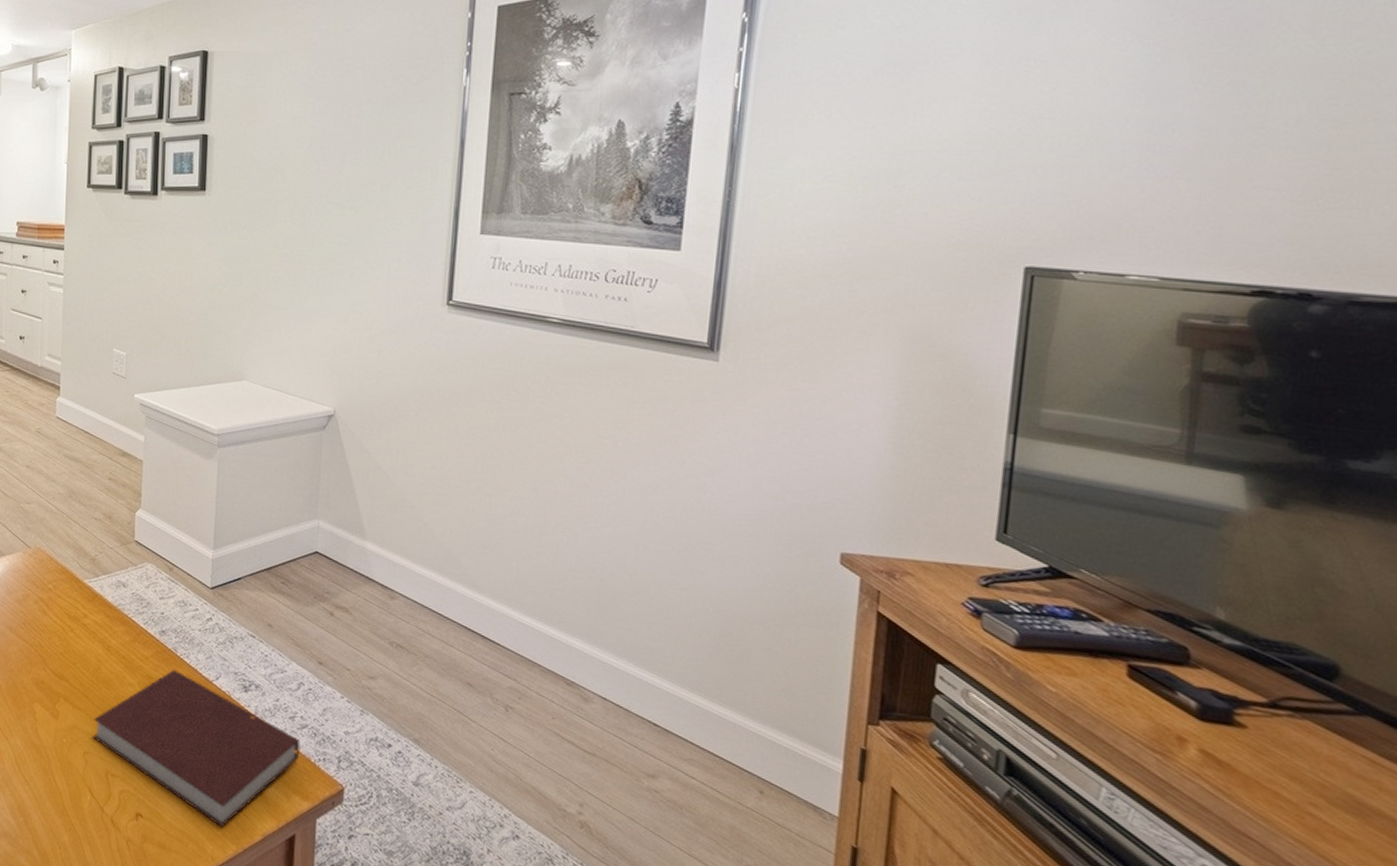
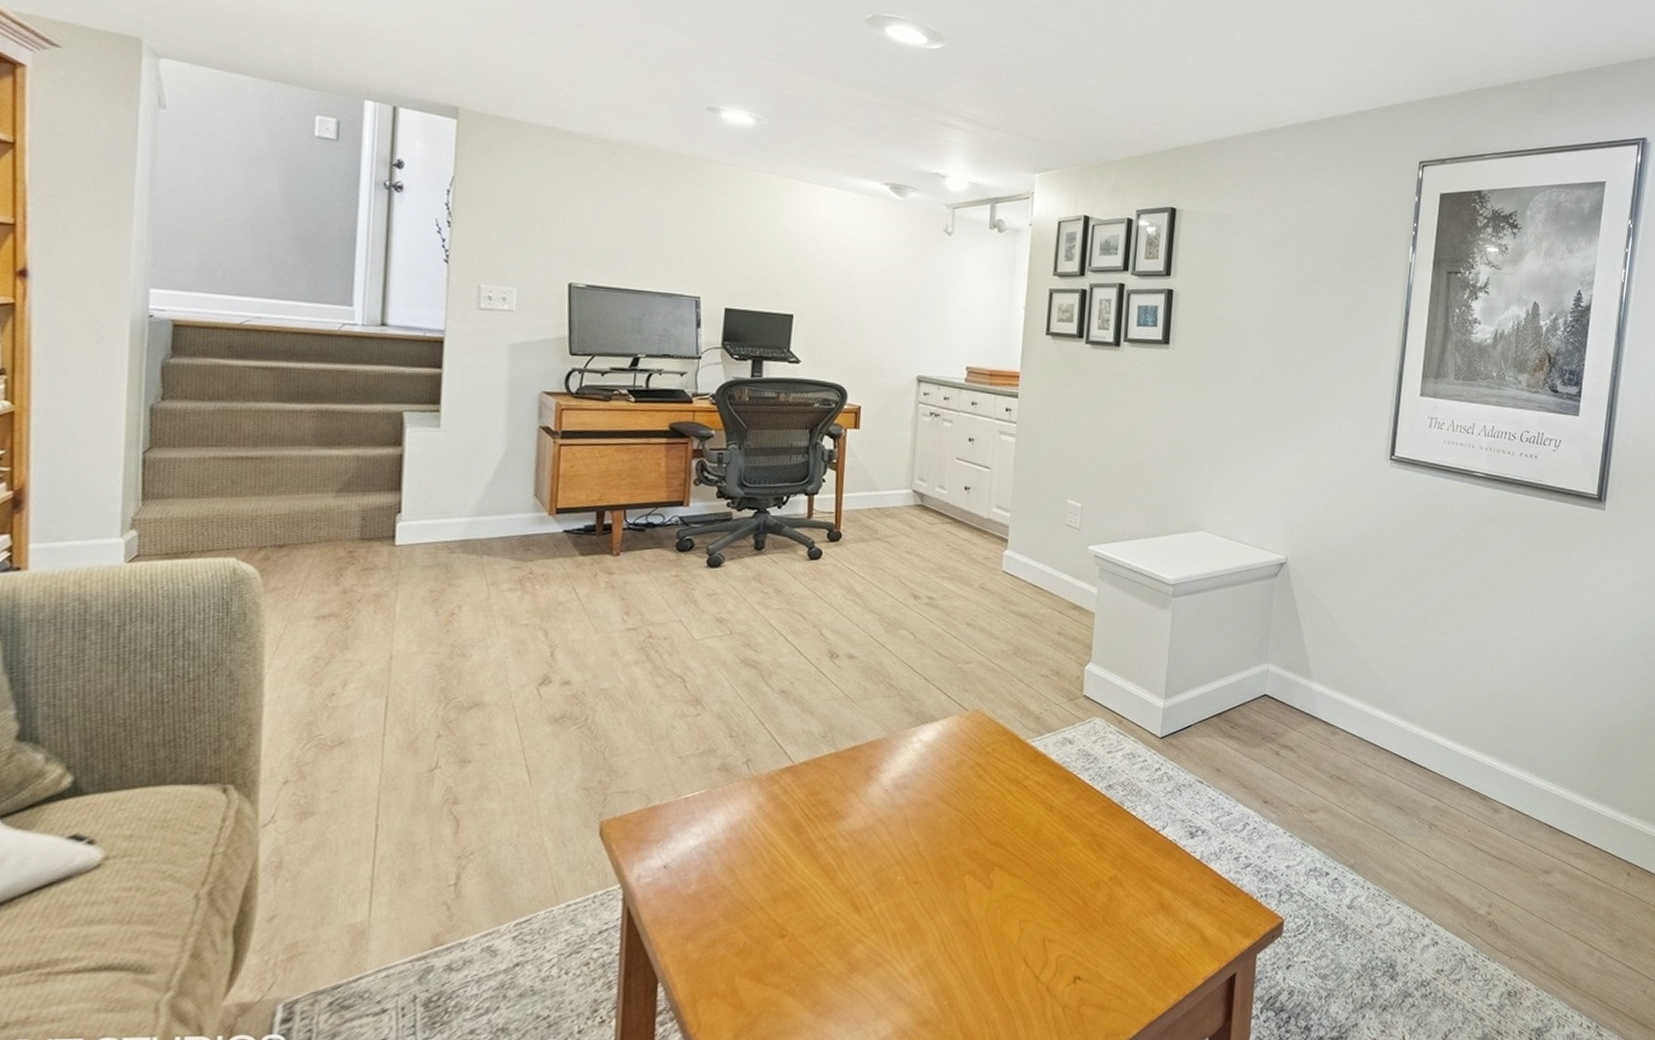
notebook: present [93,669,300,827] -> none [1030,823,1244,977]

